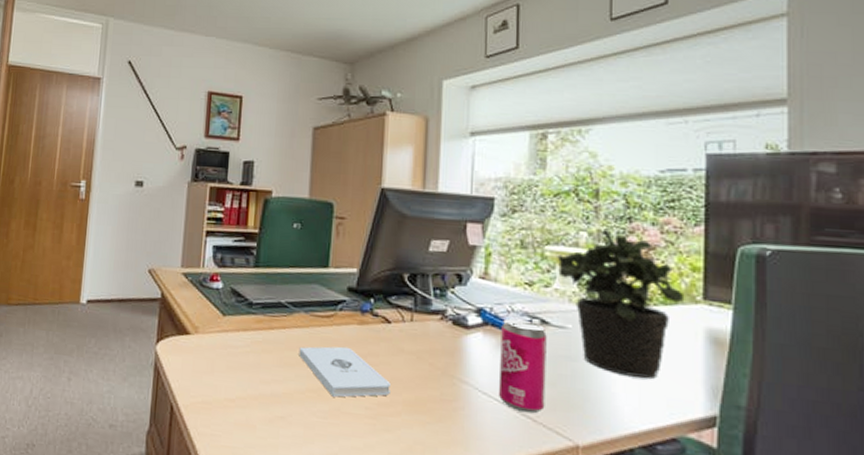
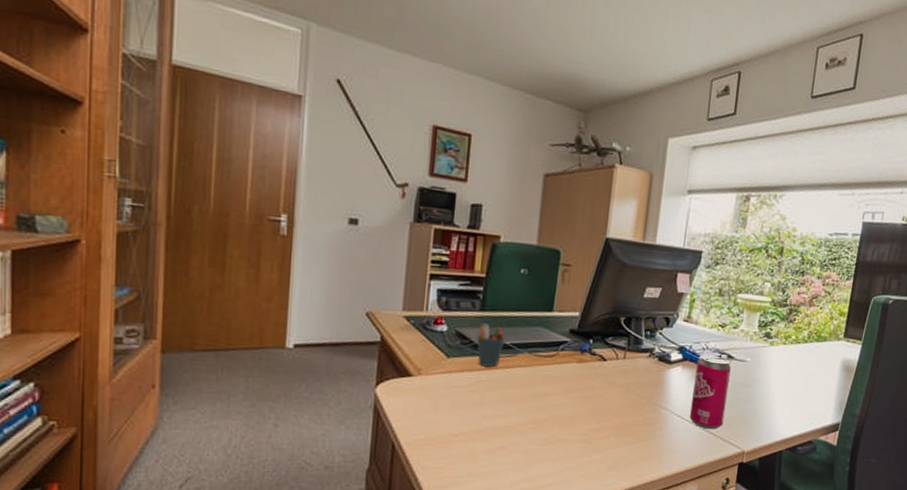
pen holder: none [252,280,280,327] -> present [477,323,506,367]
notepad: present [299,346,391,397] -> none [521,382,603,427]
potted plant: present [557,230,683,379] -> none [745,281,831,398]

